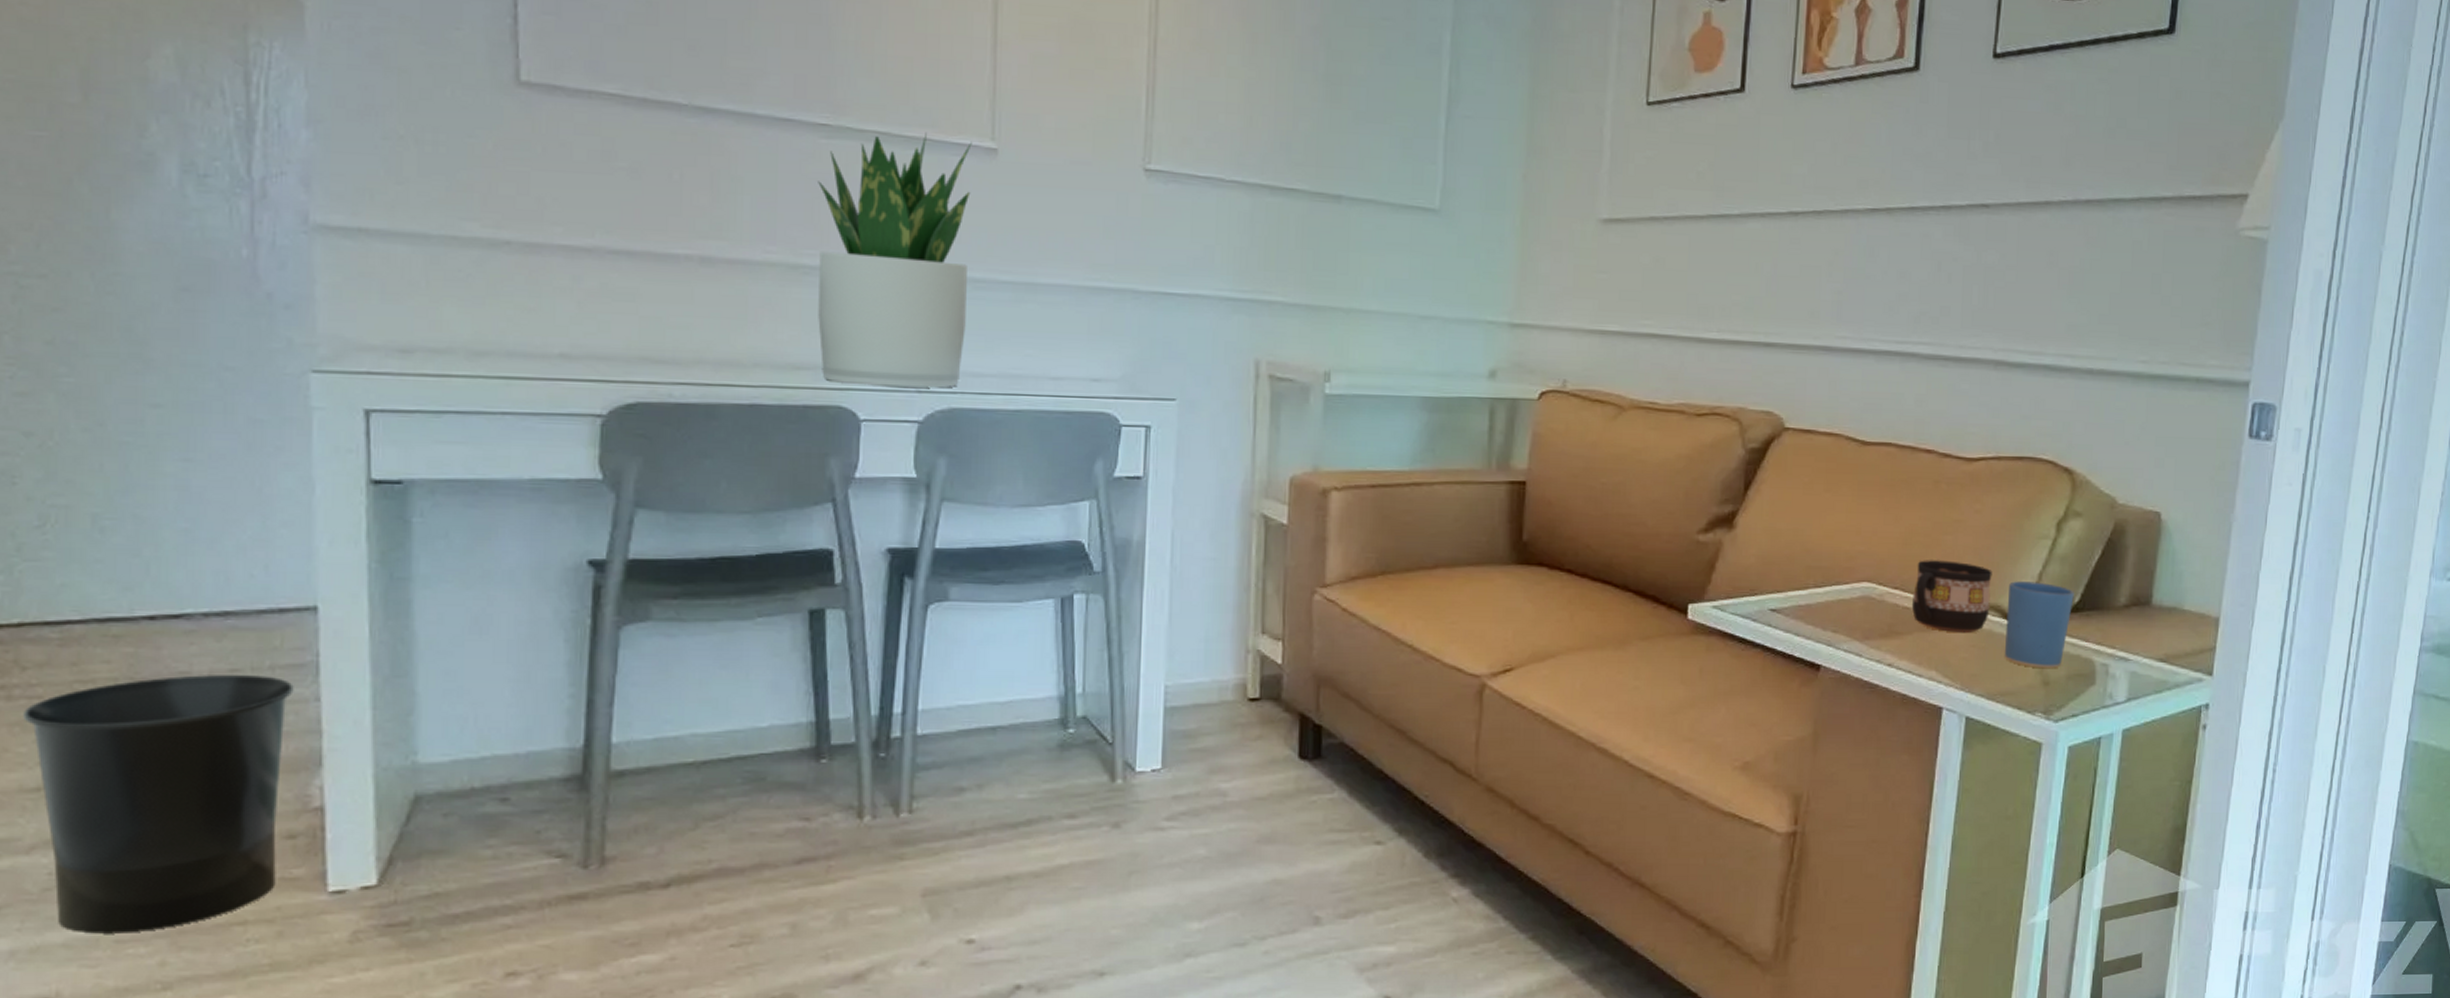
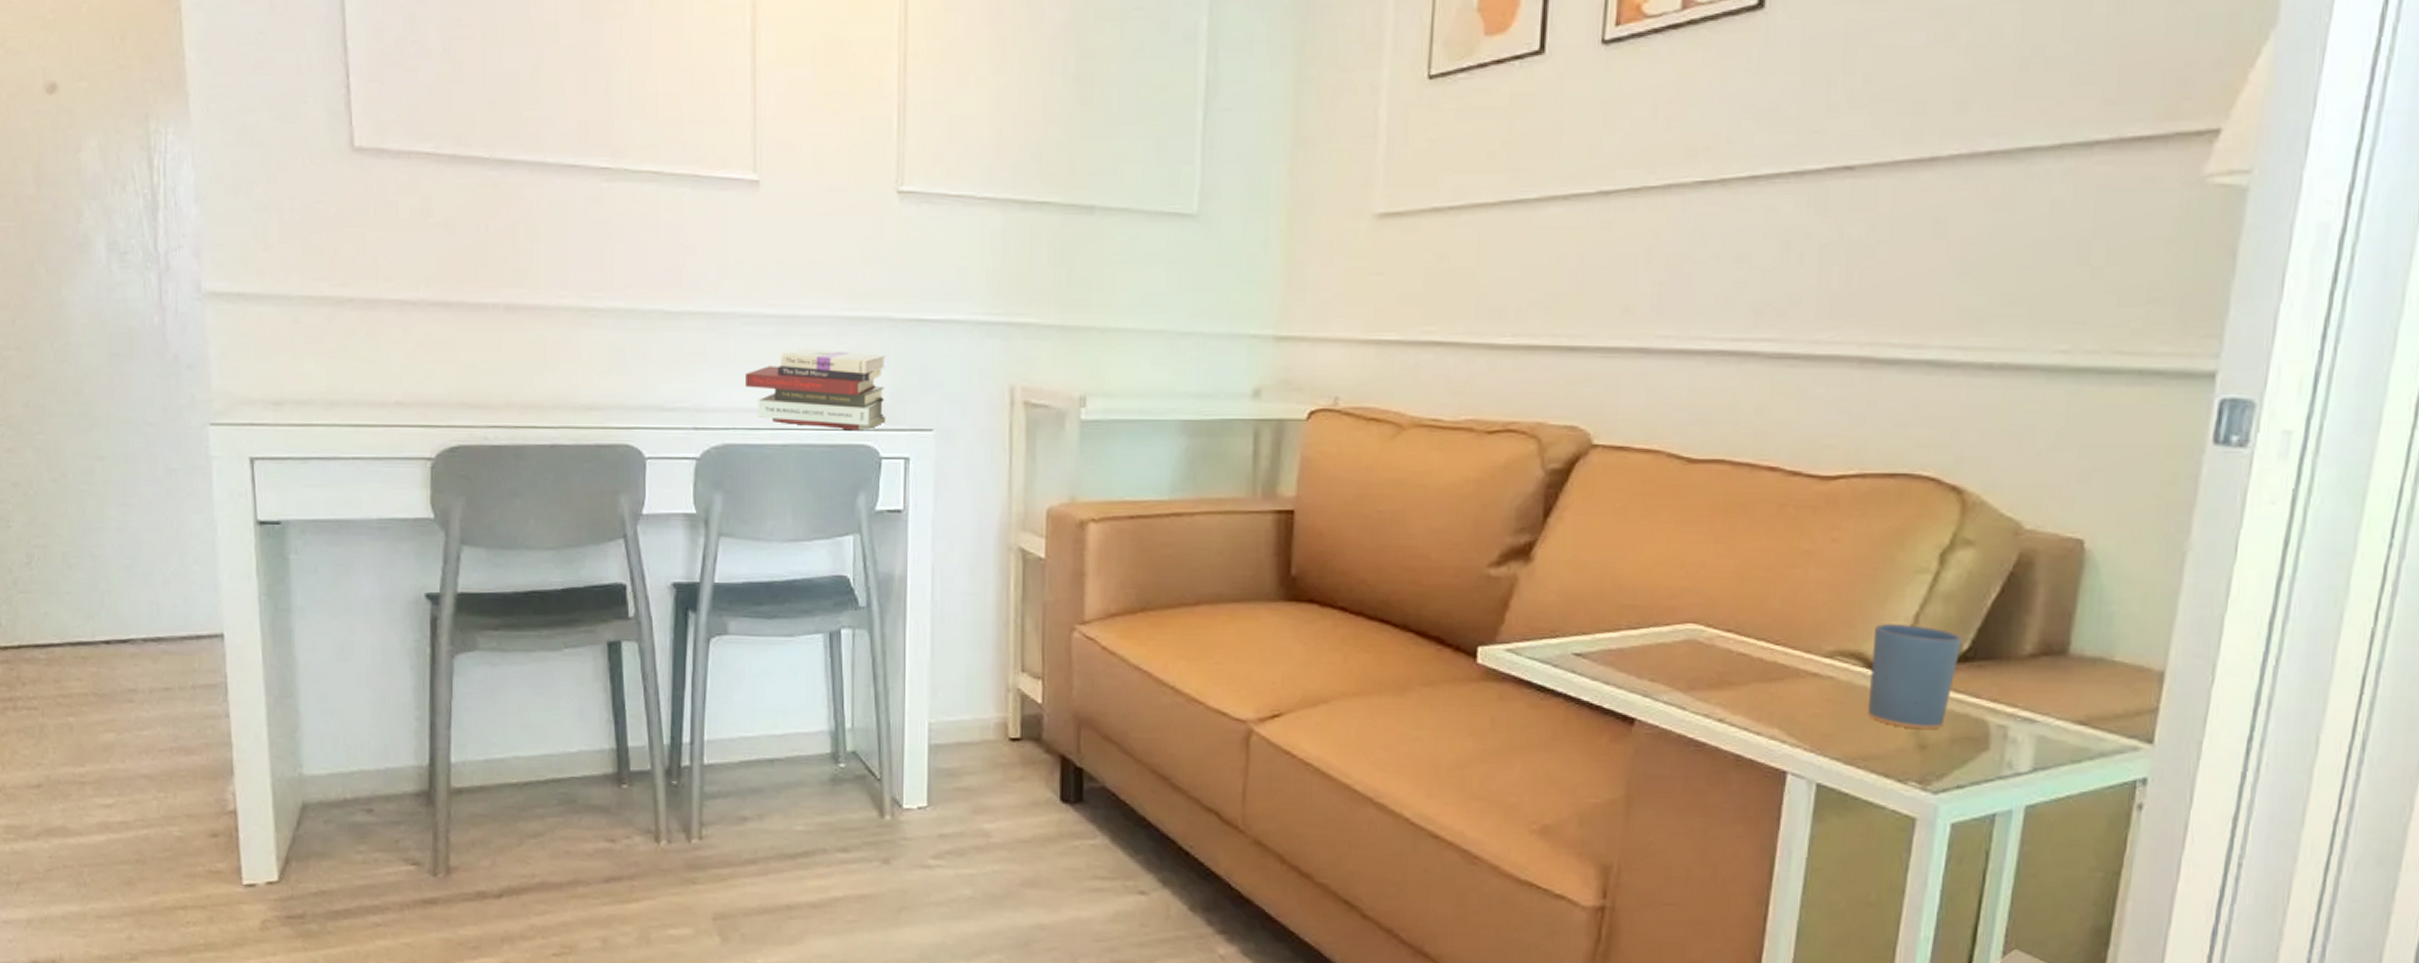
waste bin: present [24,674,294,934] -> none [26,692,210,911]
planter: present [818,131,972,388] -> none [601,168,736,425]
books: none [976,315,1128,399] -> present [746,347,886,431]
cup: present [1911,560,1992,632] -> none [1748,598,1853,684]

